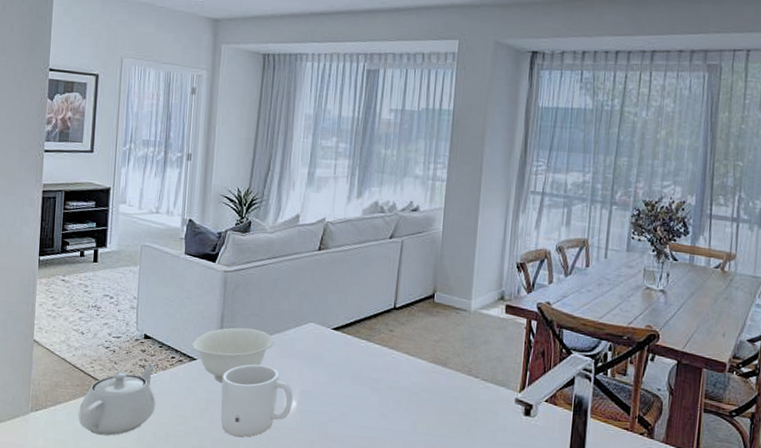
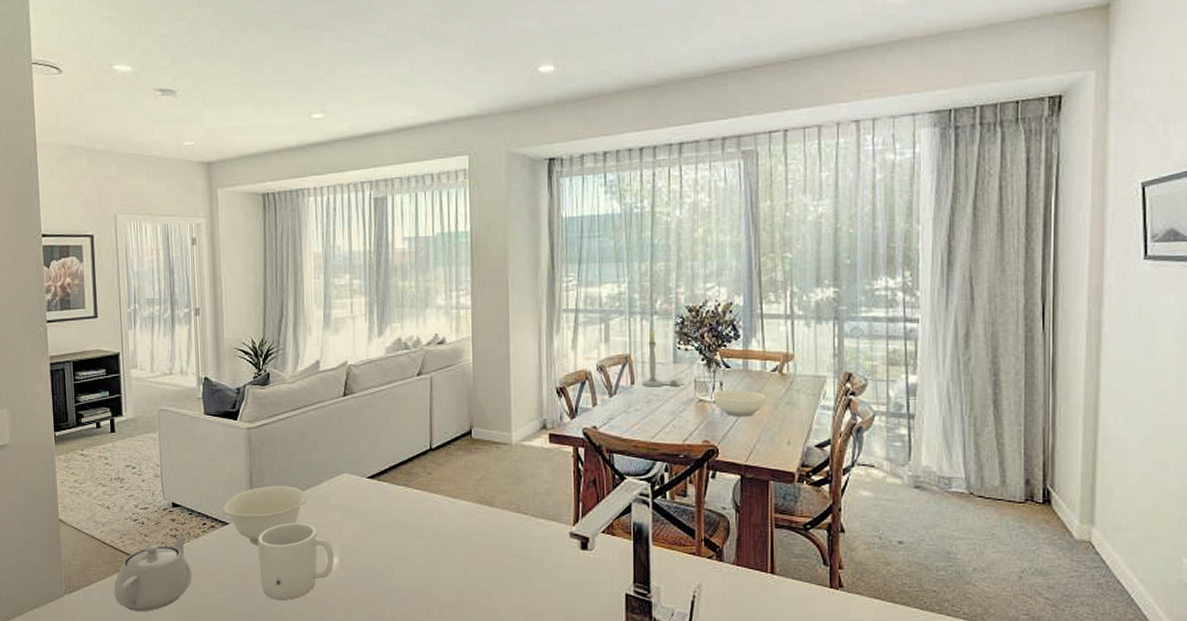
candlestick: none [596,219,635,274] -> present [642,330,685,387]
bowl: none [659,281,708,308] -> present [712,390,766,417]

